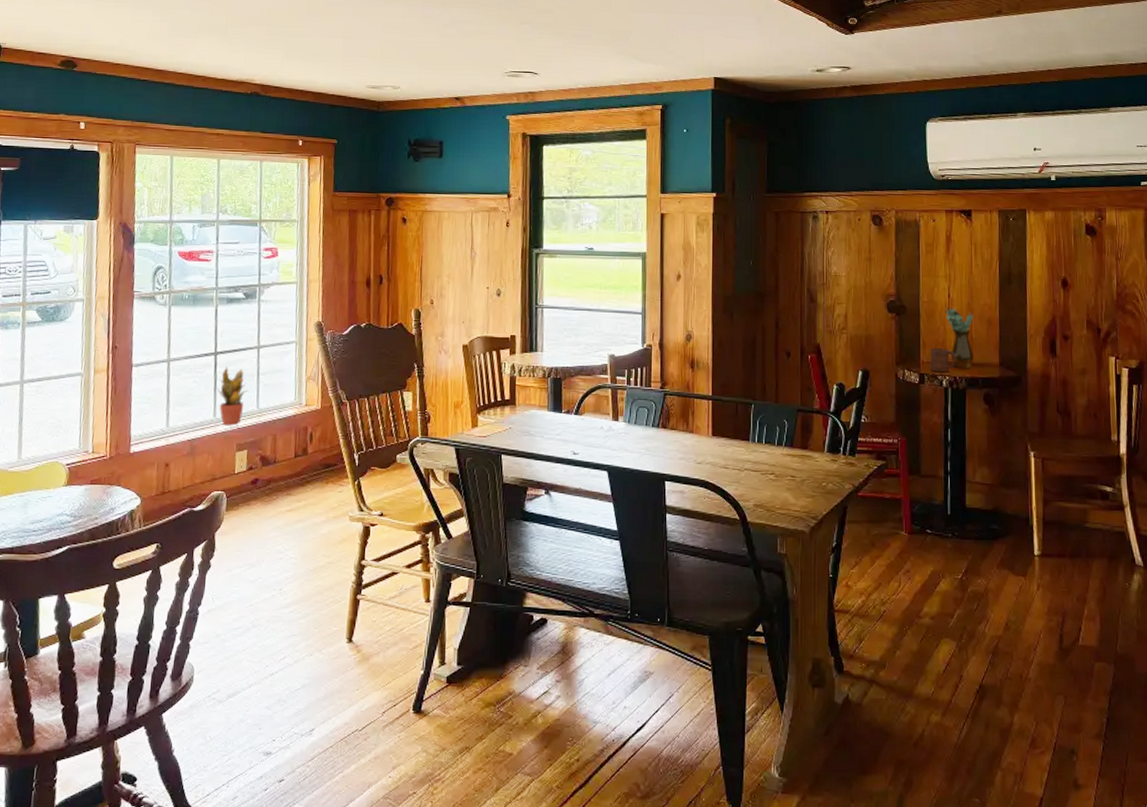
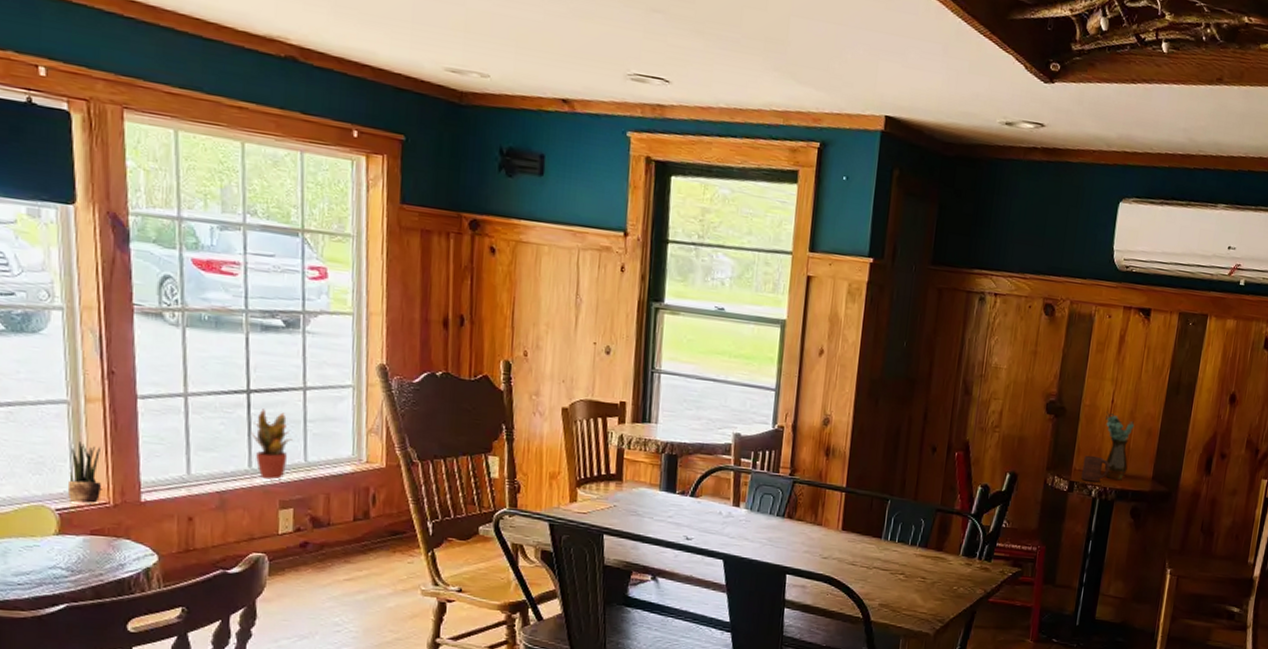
potted plant: none [76,406,103,457] -> present [67,442,101,504]

